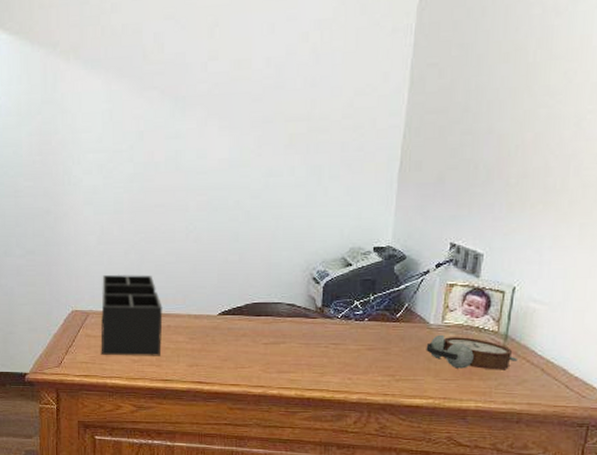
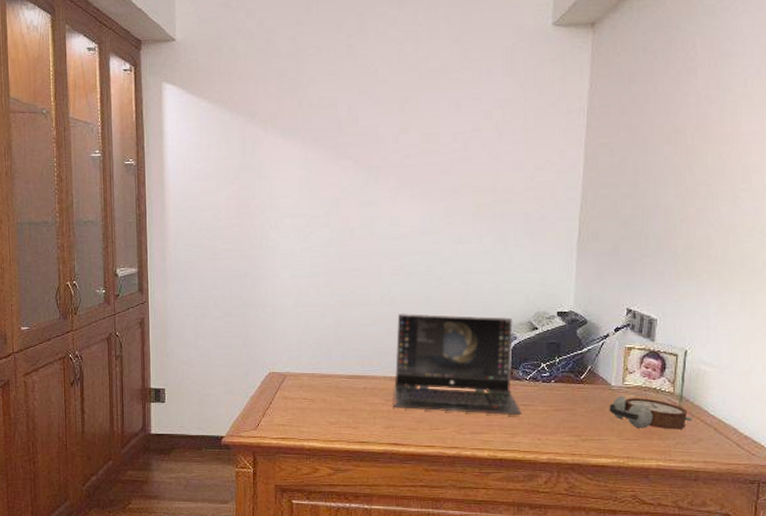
desk organizer: present [101,274,163,356] -> none [298,336,359,418]
laptop computer: none [197,249,332,355] -> present [393,313,522,416]

